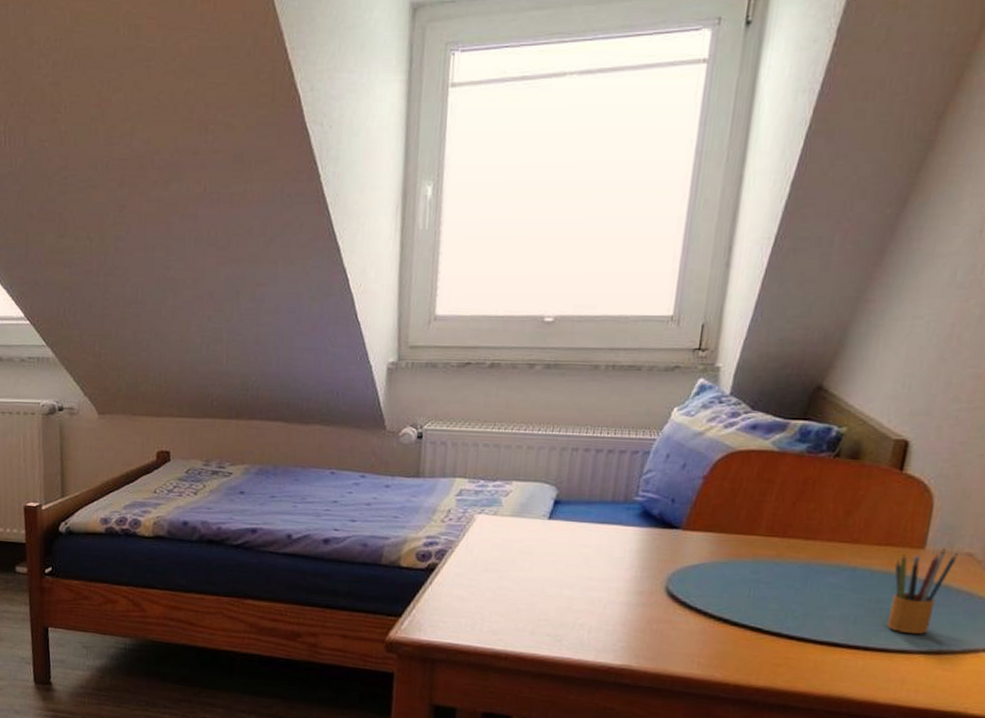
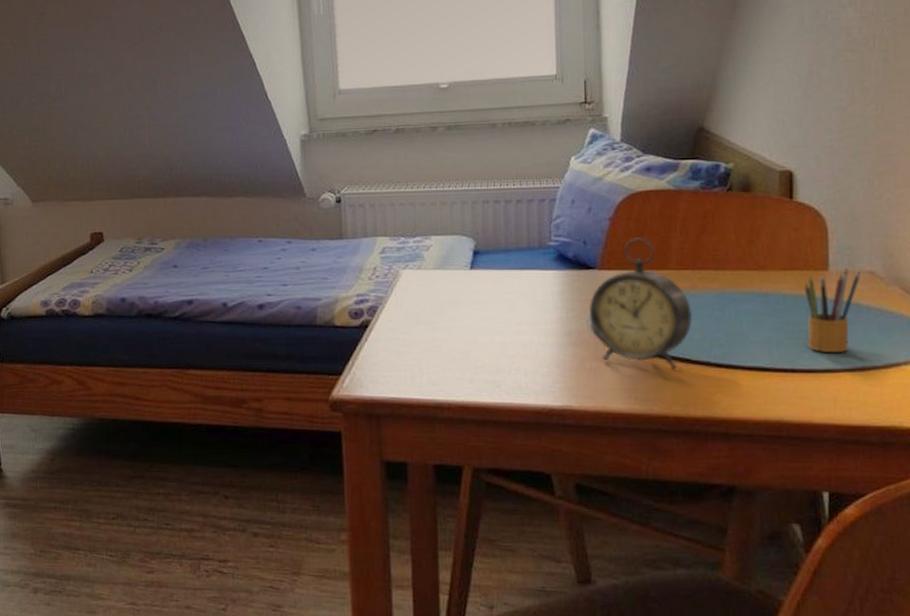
alarm clock: none [665,499,773,640] -> present [588,238,693,371]

